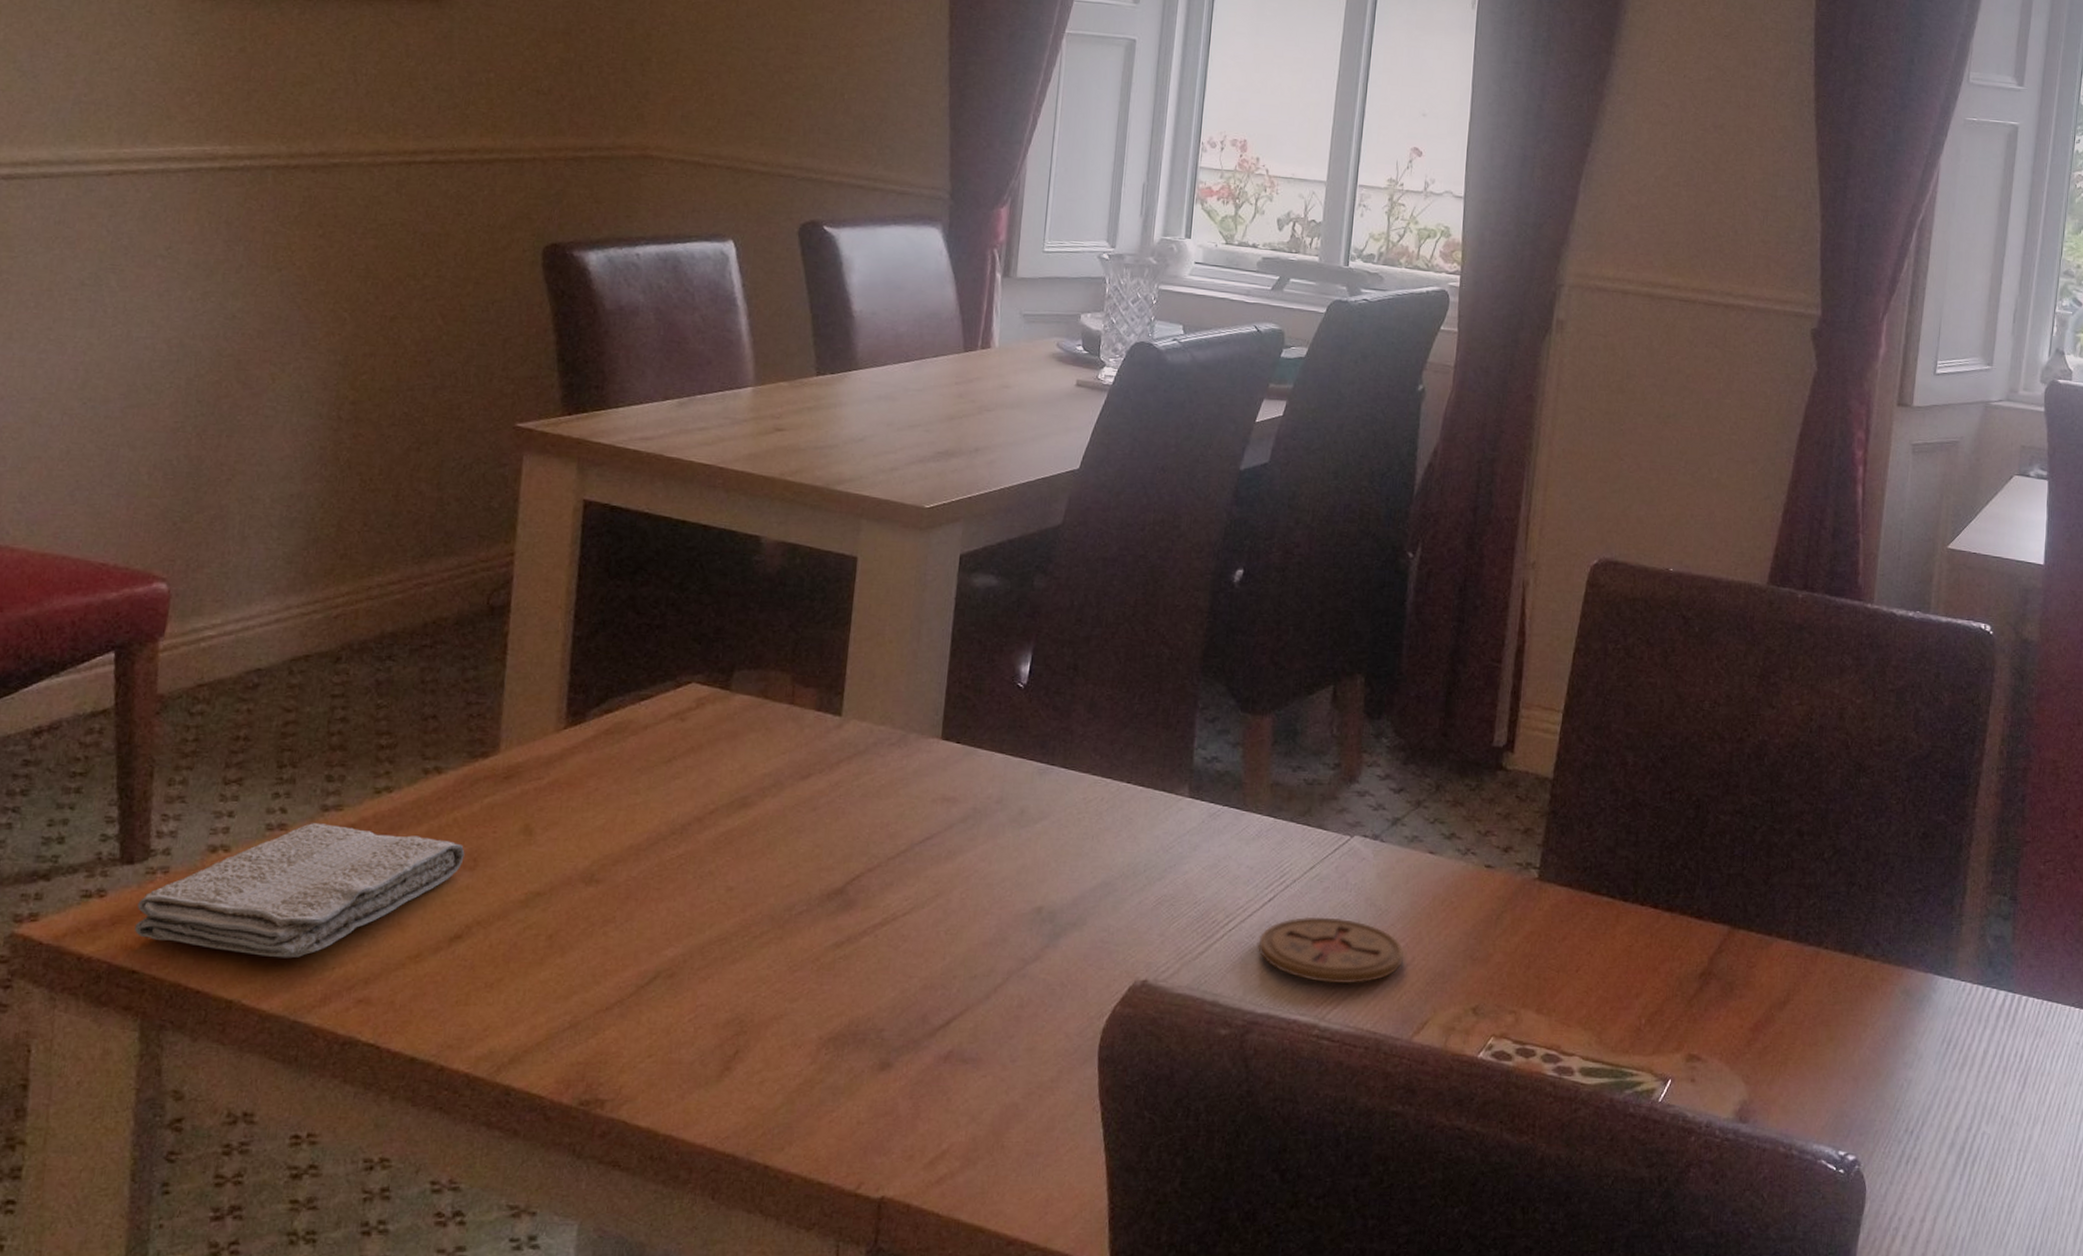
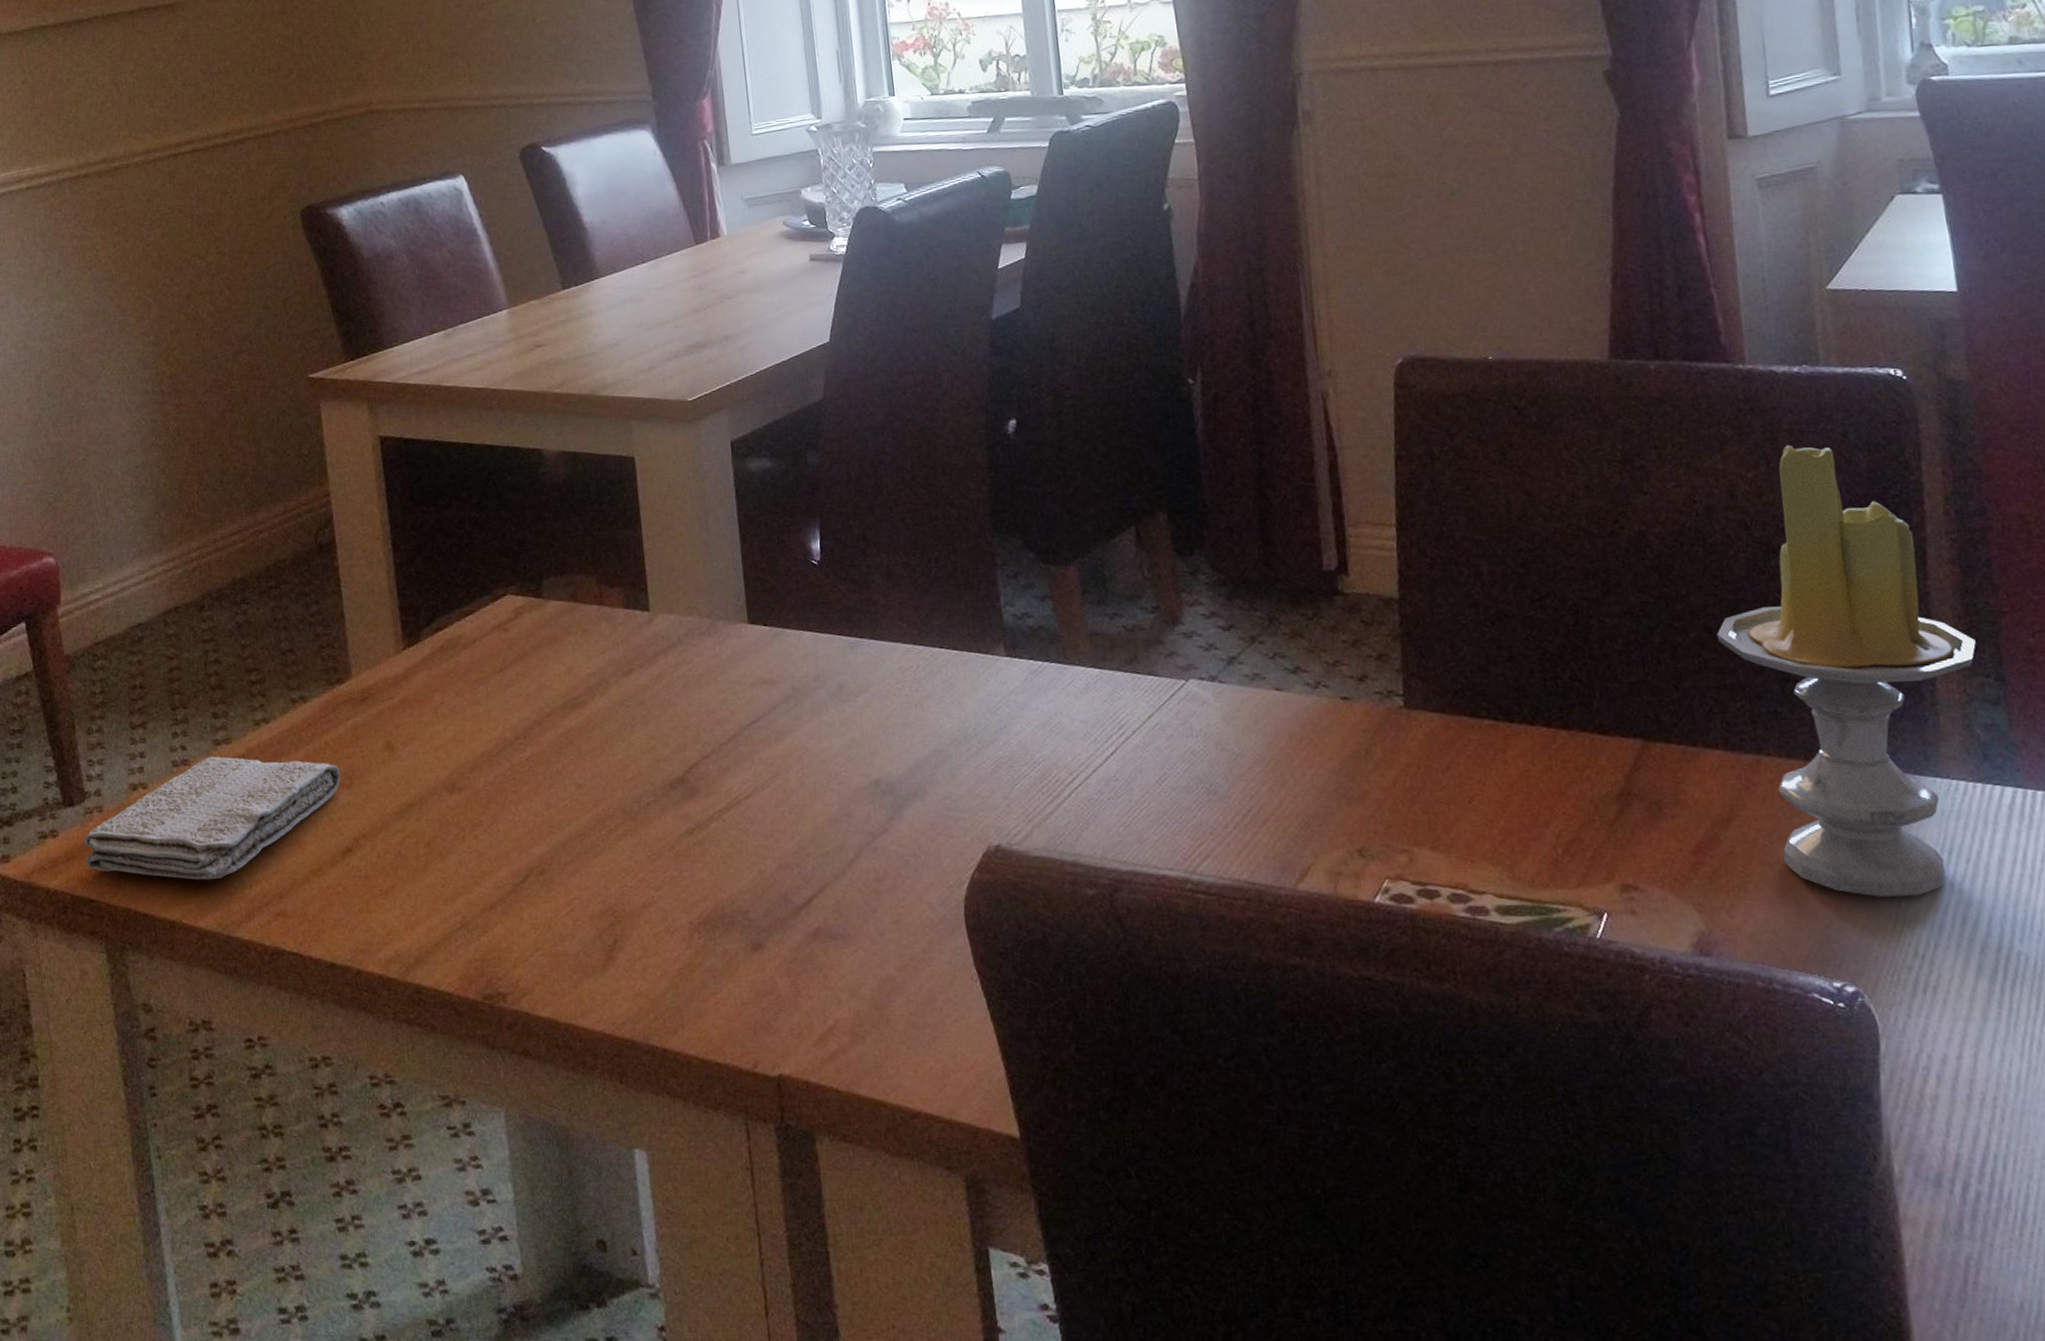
coaster: present [1258,916,1405,985] -> none [1108,765,1270,835]
candle: none [1806,679,2001,1079] -> present [1716,445,1976,897]

